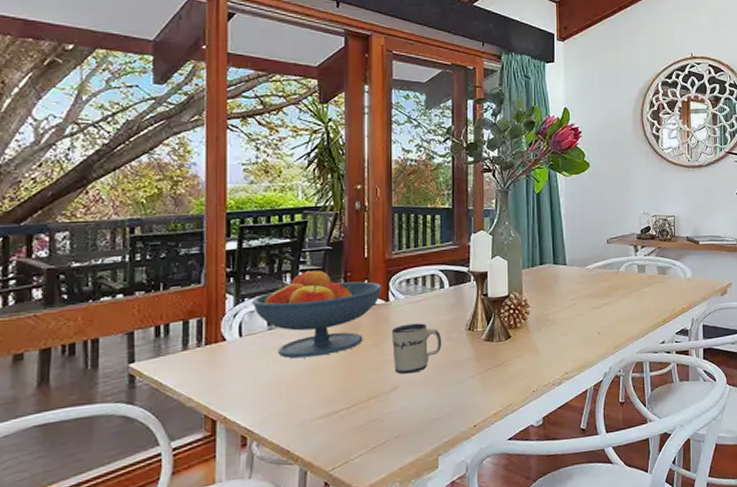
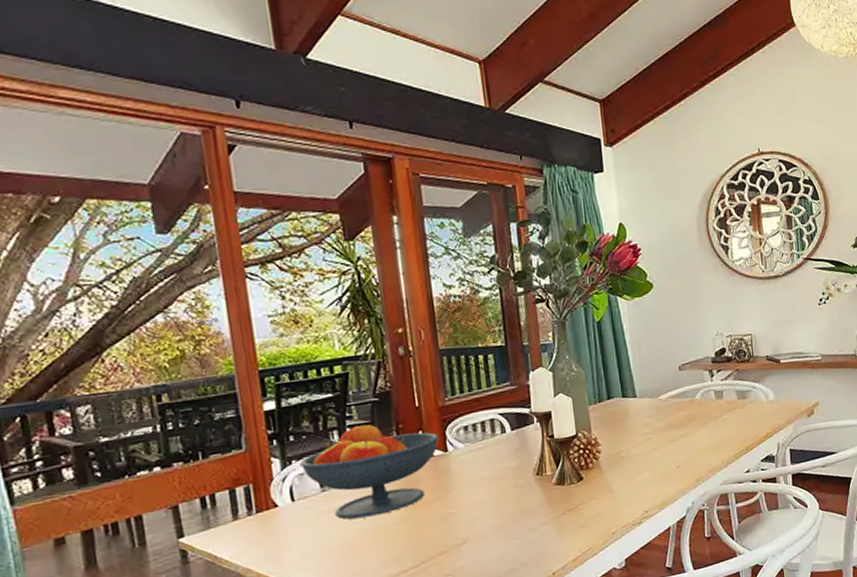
mug: present [392,323,442,374] -> none [455,471,510,527]

